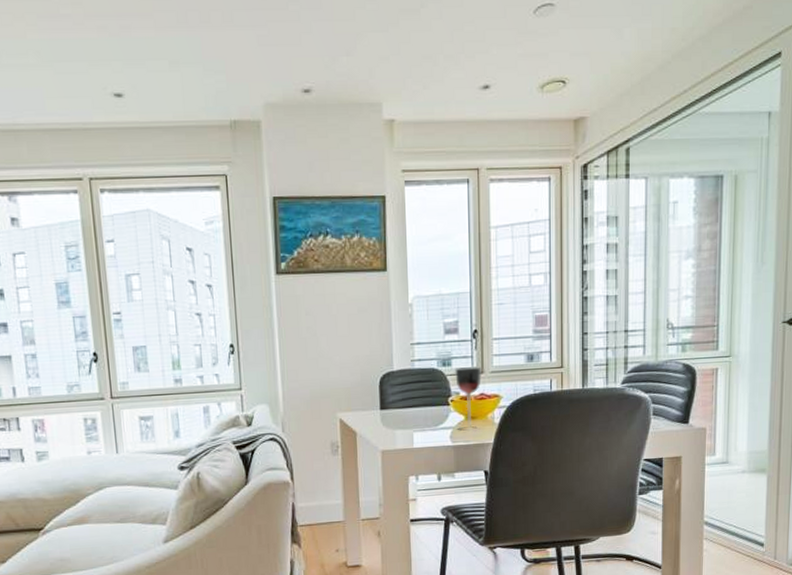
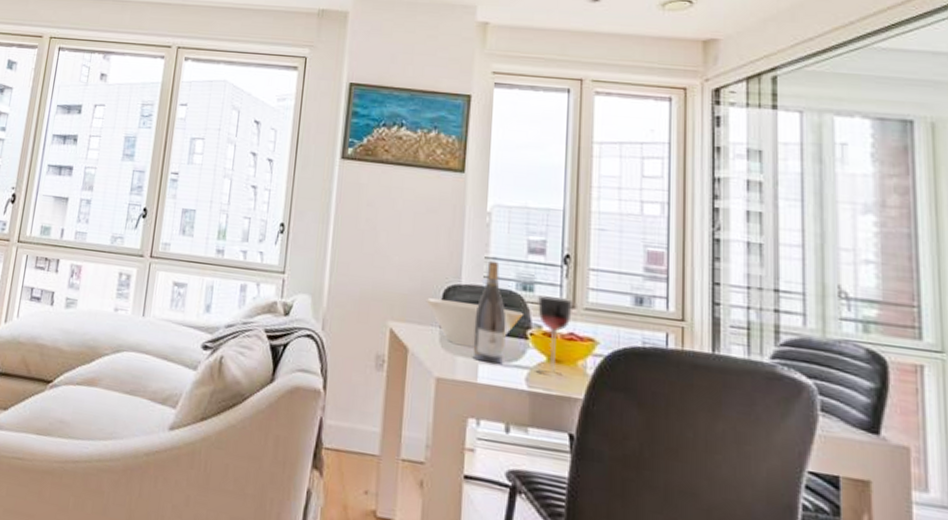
bowl: none [366,383,445,421] -> present [425,298,525,348]
wine bottle: none [407,345,433,430] -> present [472,260,507,364]

